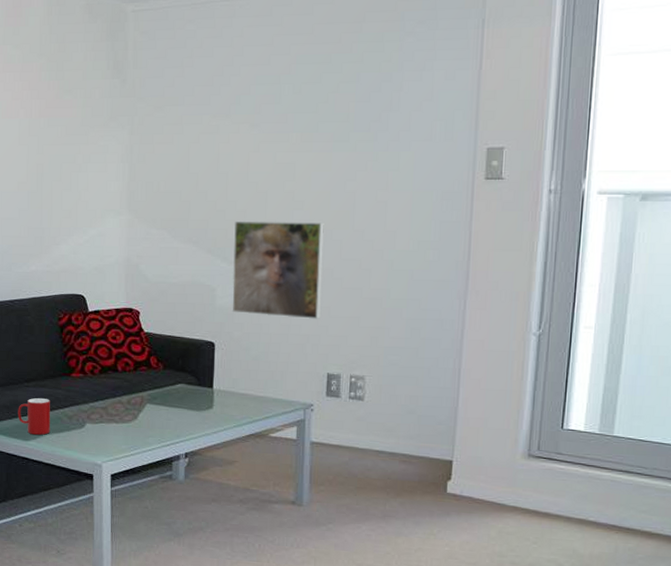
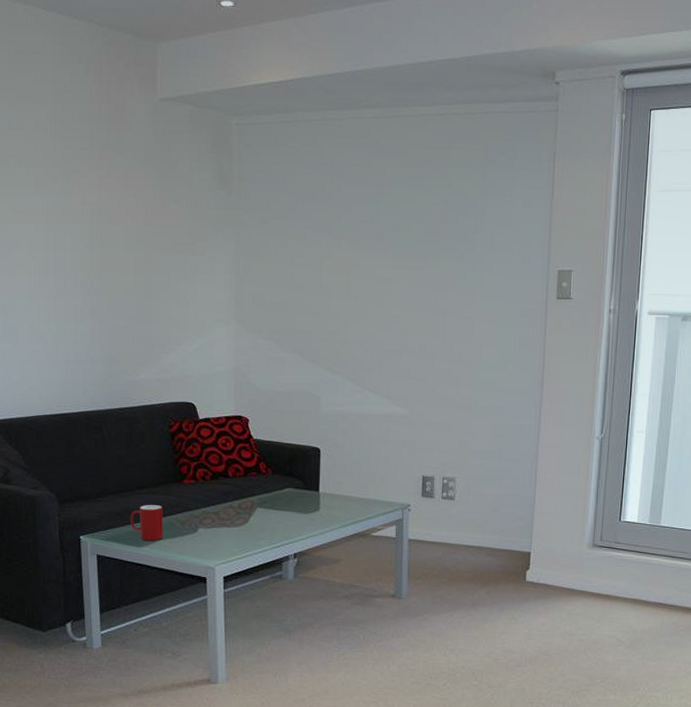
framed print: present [232,221,325,320] -> none [335,332,419,426]

